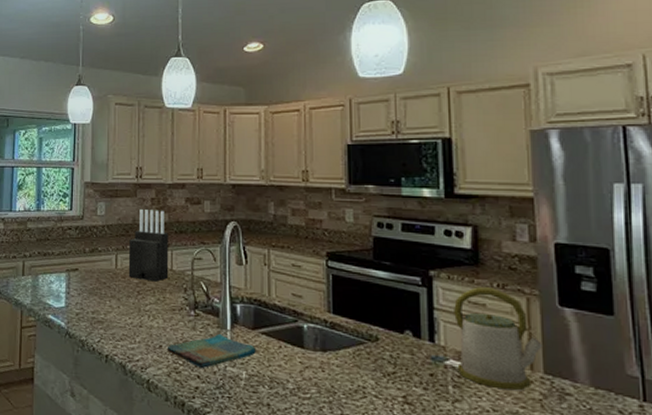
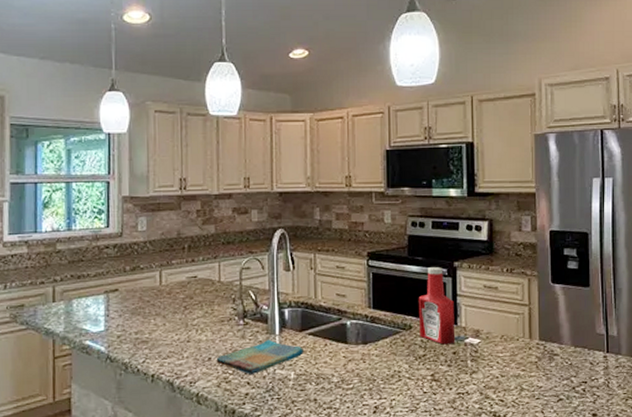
knife block: present [128,210,169,282] -> none [173,222,217,295]
ketchup bottle: none [386,274,433,364] -> present [418,267,456,345]
kettle: present [454,287,544,390] -> none [473,272,540,358]

